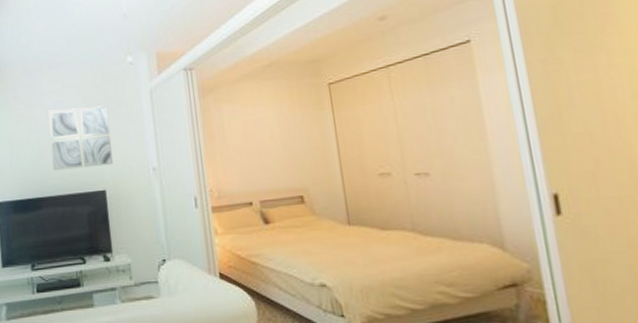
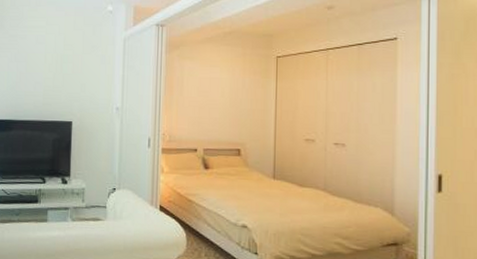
wall art: present [48,105,114,171] -> none [28,43,85,100]

